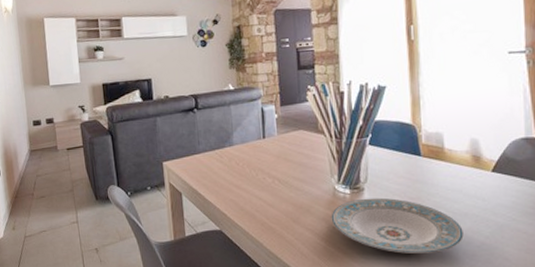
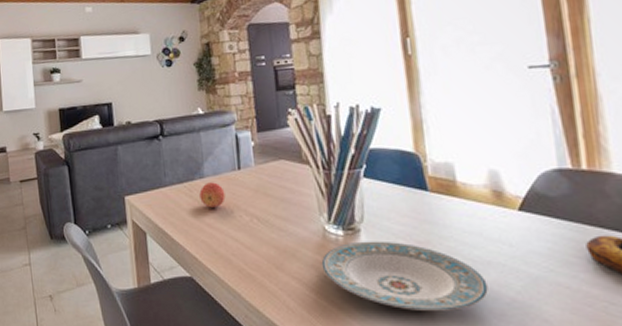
apple: none [229,149,252,171] -> present [199,182,226,208]

